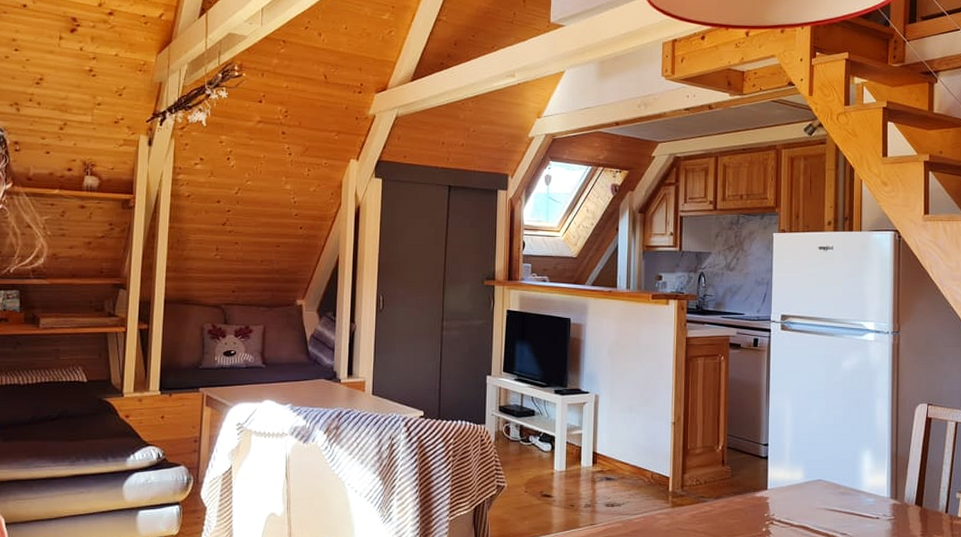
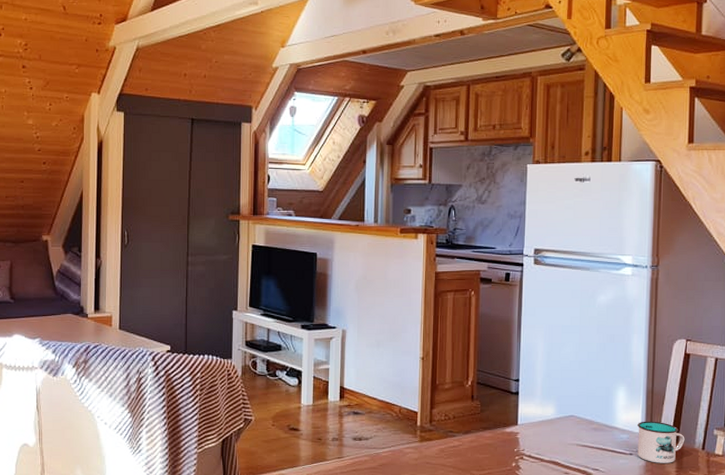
mug: none [883,484,929,527] -> present [637,421,685,463]

